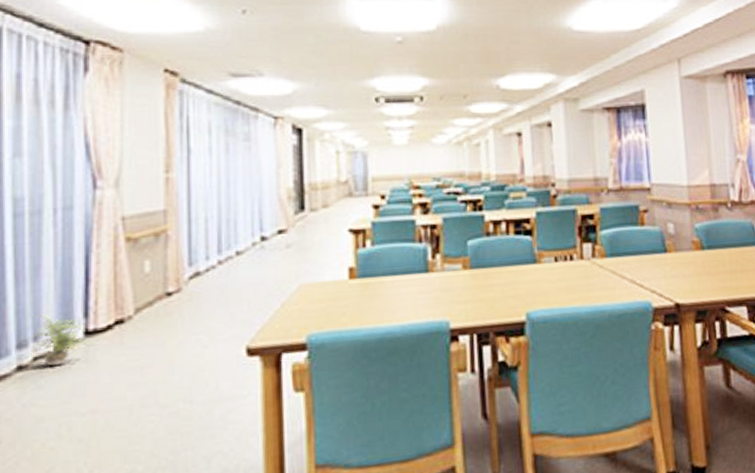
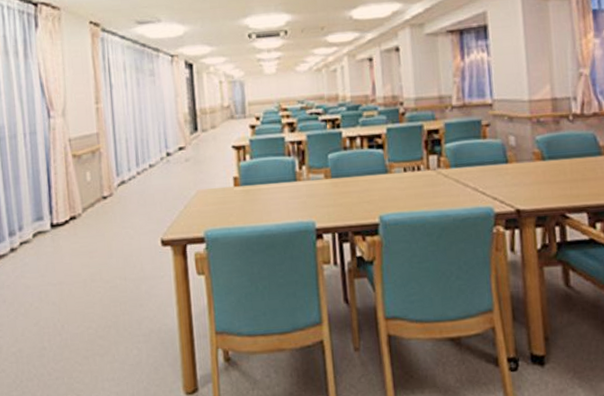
potted plant: present [25,314,89,367] -> none [14,212,55,250]

